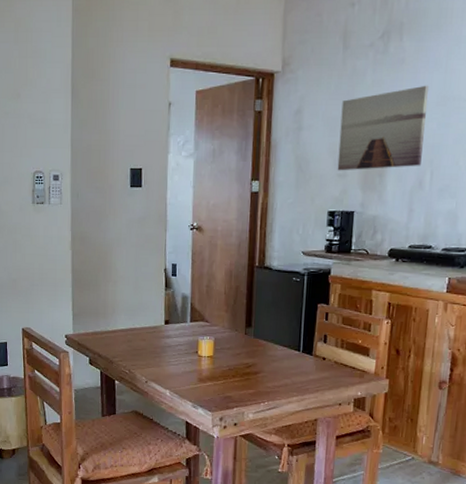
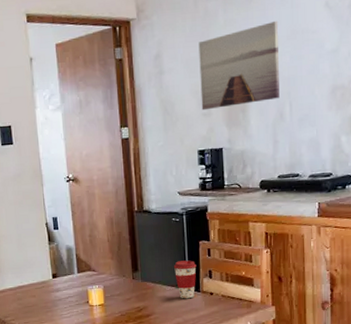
coffee cup: none [288,321,312,361] -> present [173,260,197,299]

